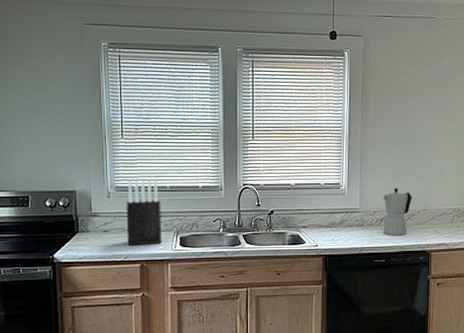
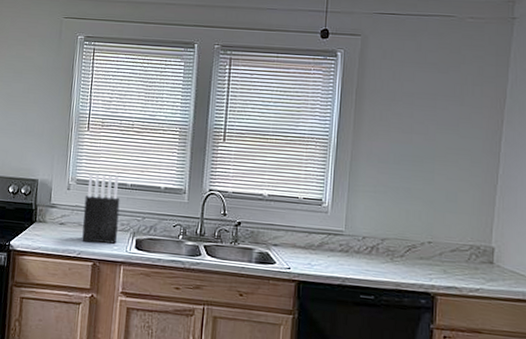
moka pot: present [382,188,412,236] -> none [373,212,414,271]

